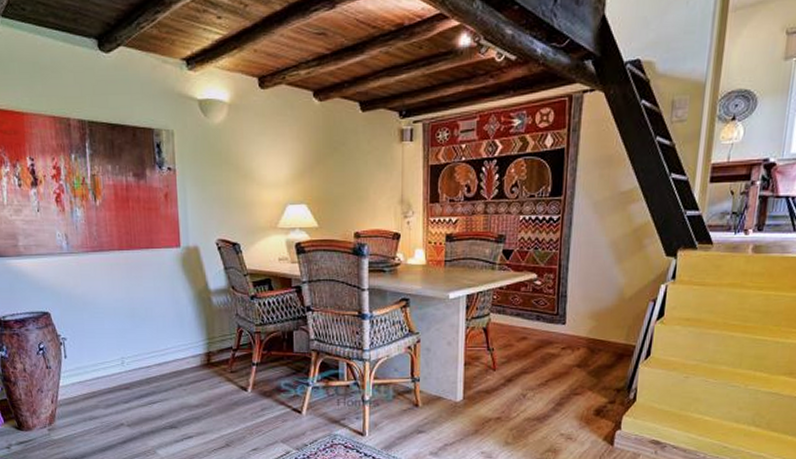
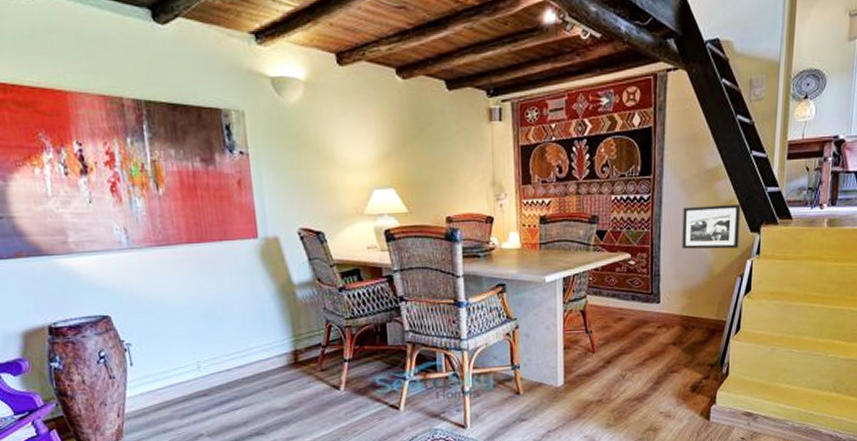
picture frame: none [591,228,657,272] -> present [682,205,741,249]

